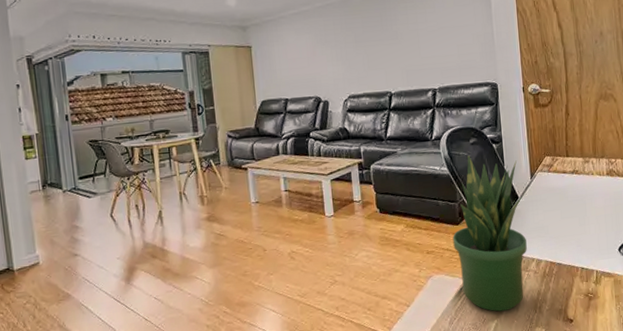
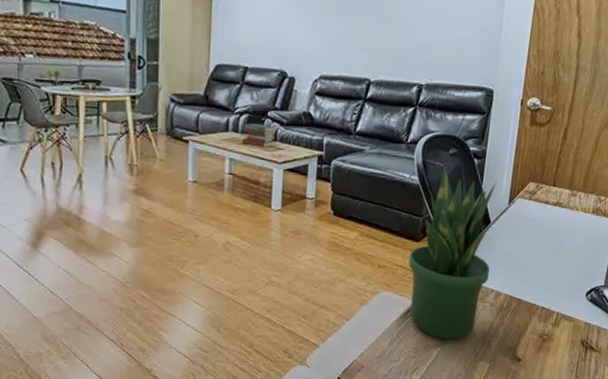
books: none [291,144,322,164] -> present [241,123,277,148]

